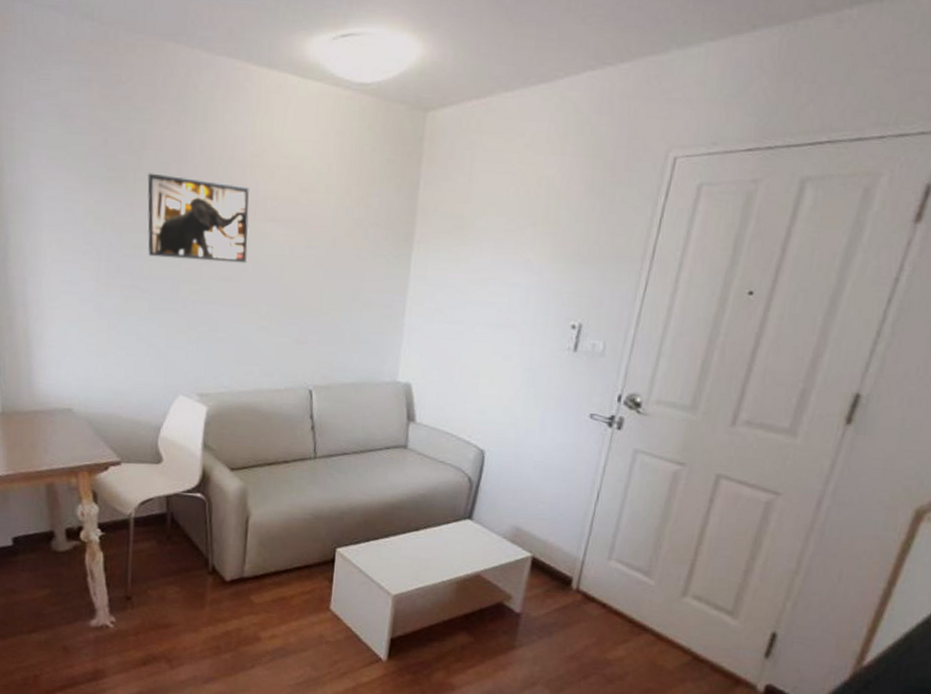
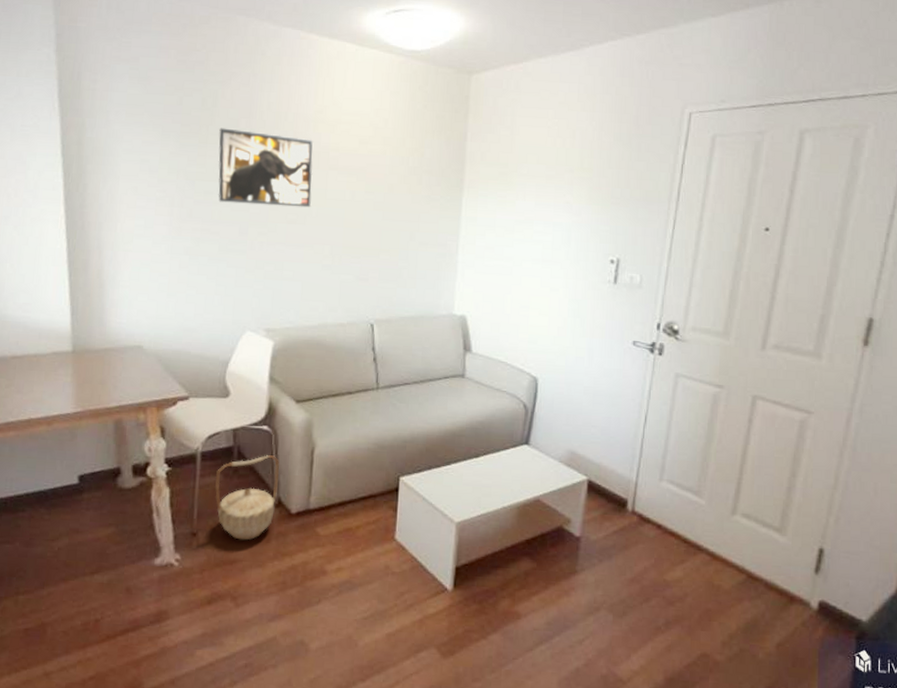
basket: none [148,522,213,606] -> present [214,455,279,541]

